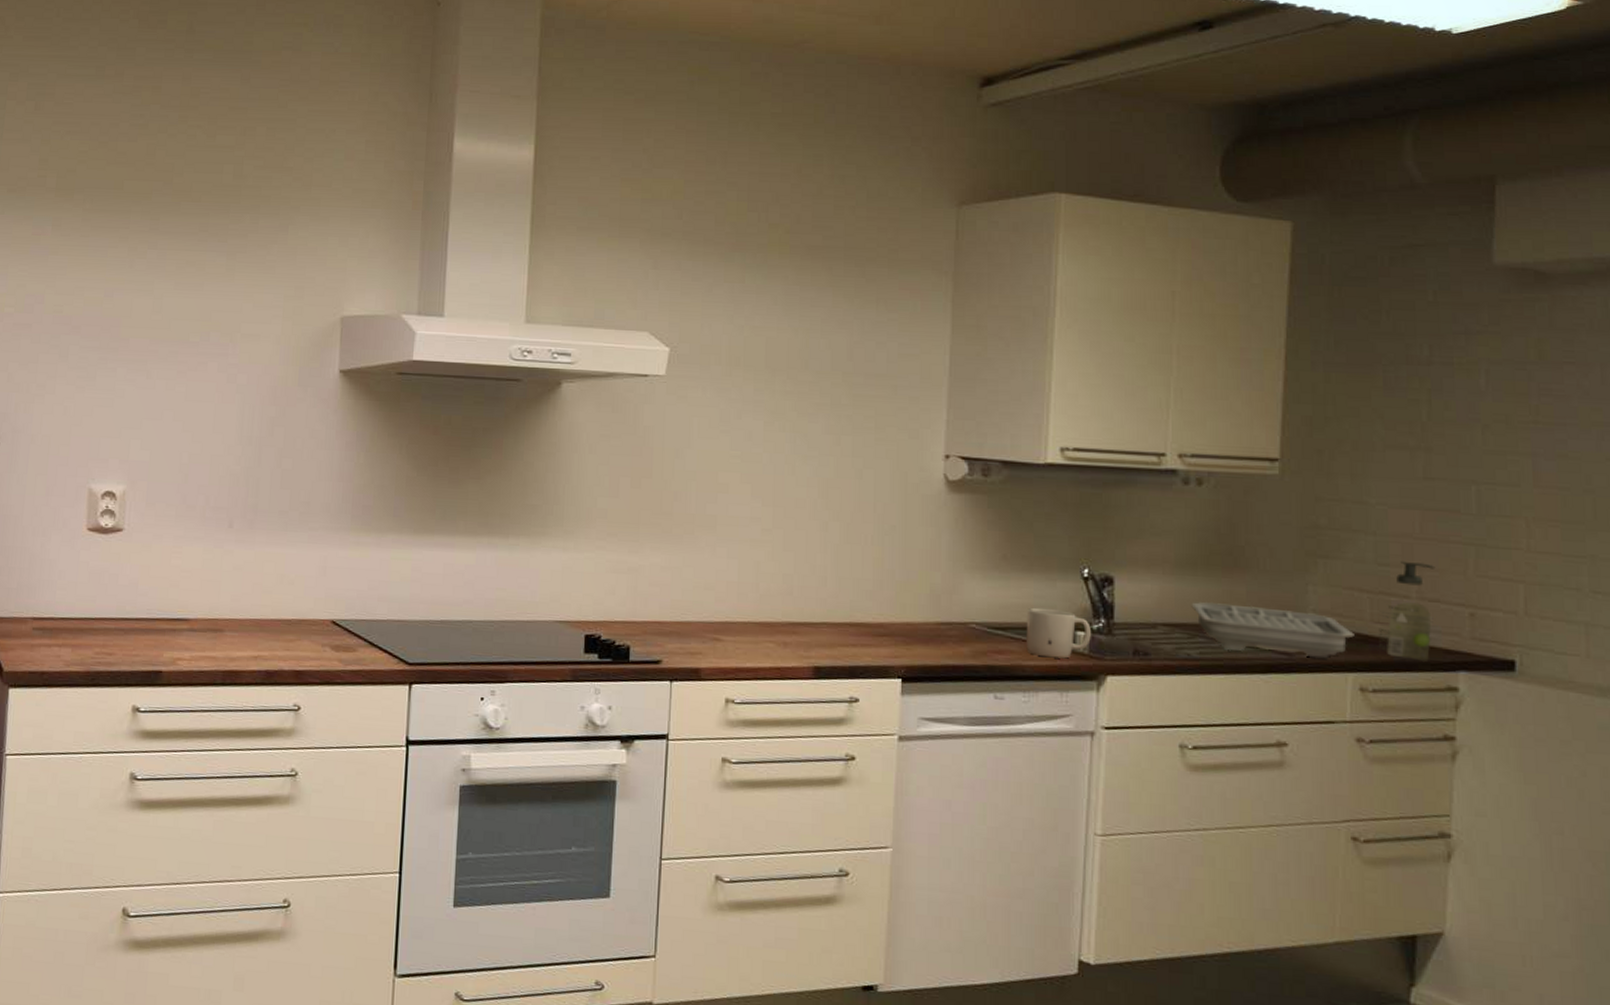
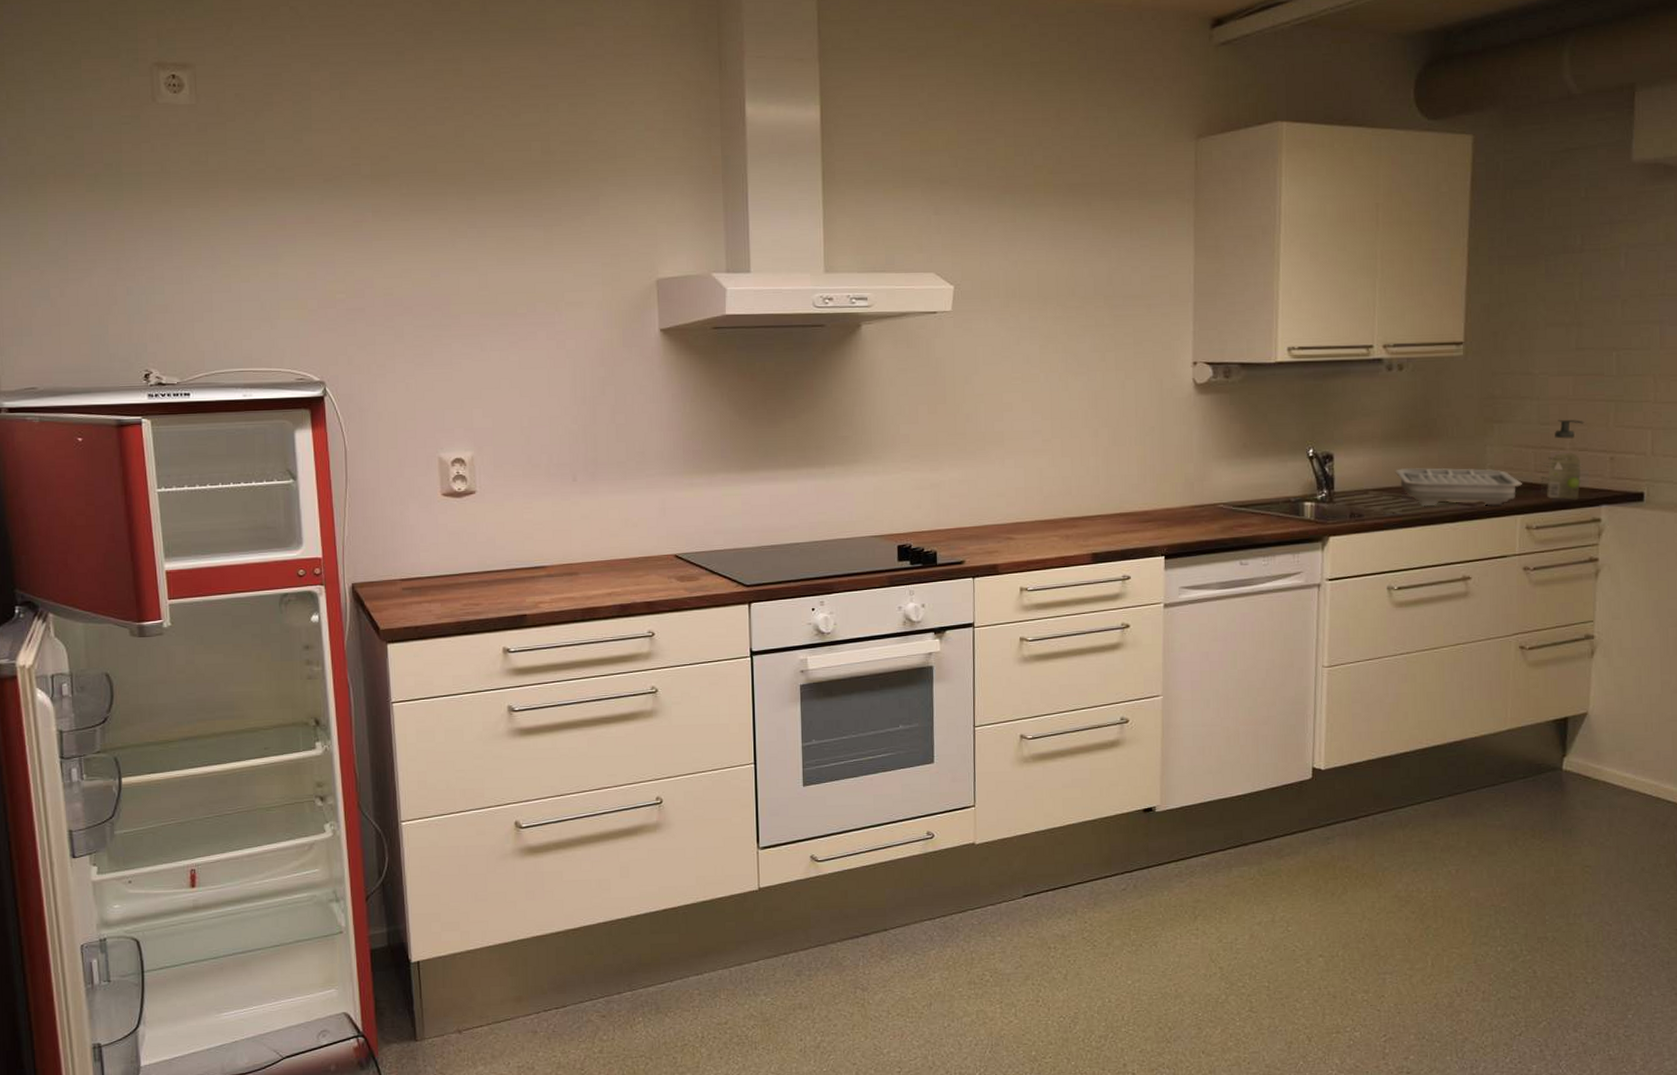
mug: present [1026,607,1091,659] -> none [1264,485,1316,527]

